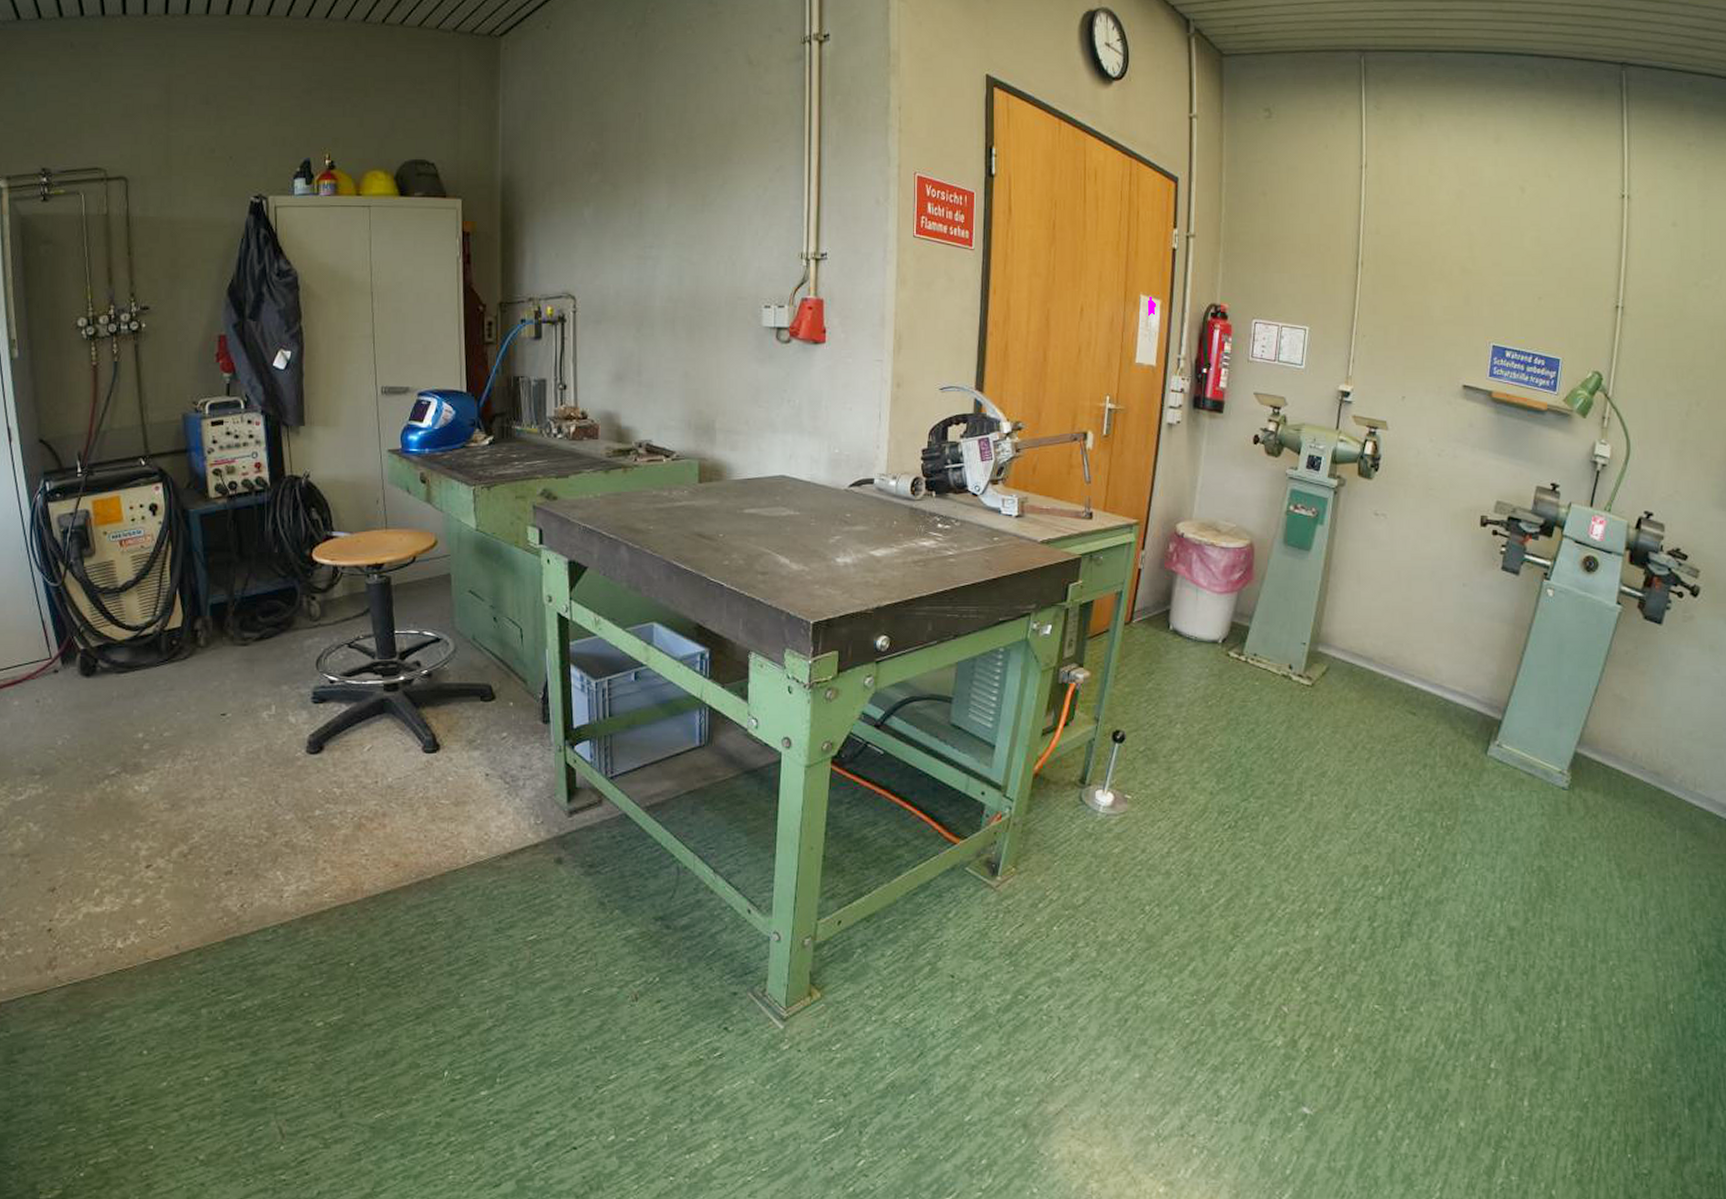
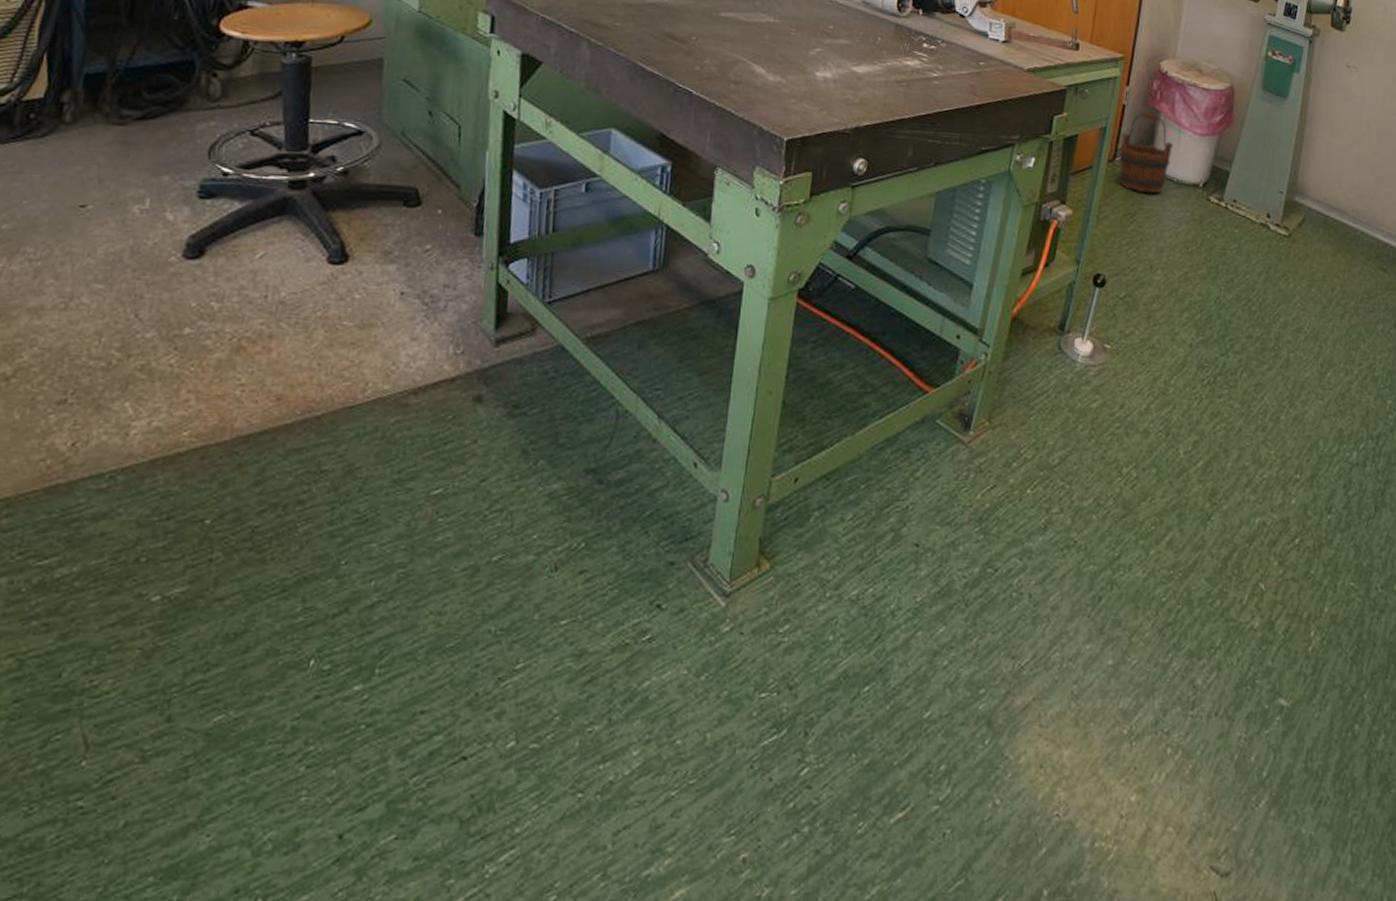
wooden bucket: none [1135,574,1191,653] -> present [1118,112,1174,194]

